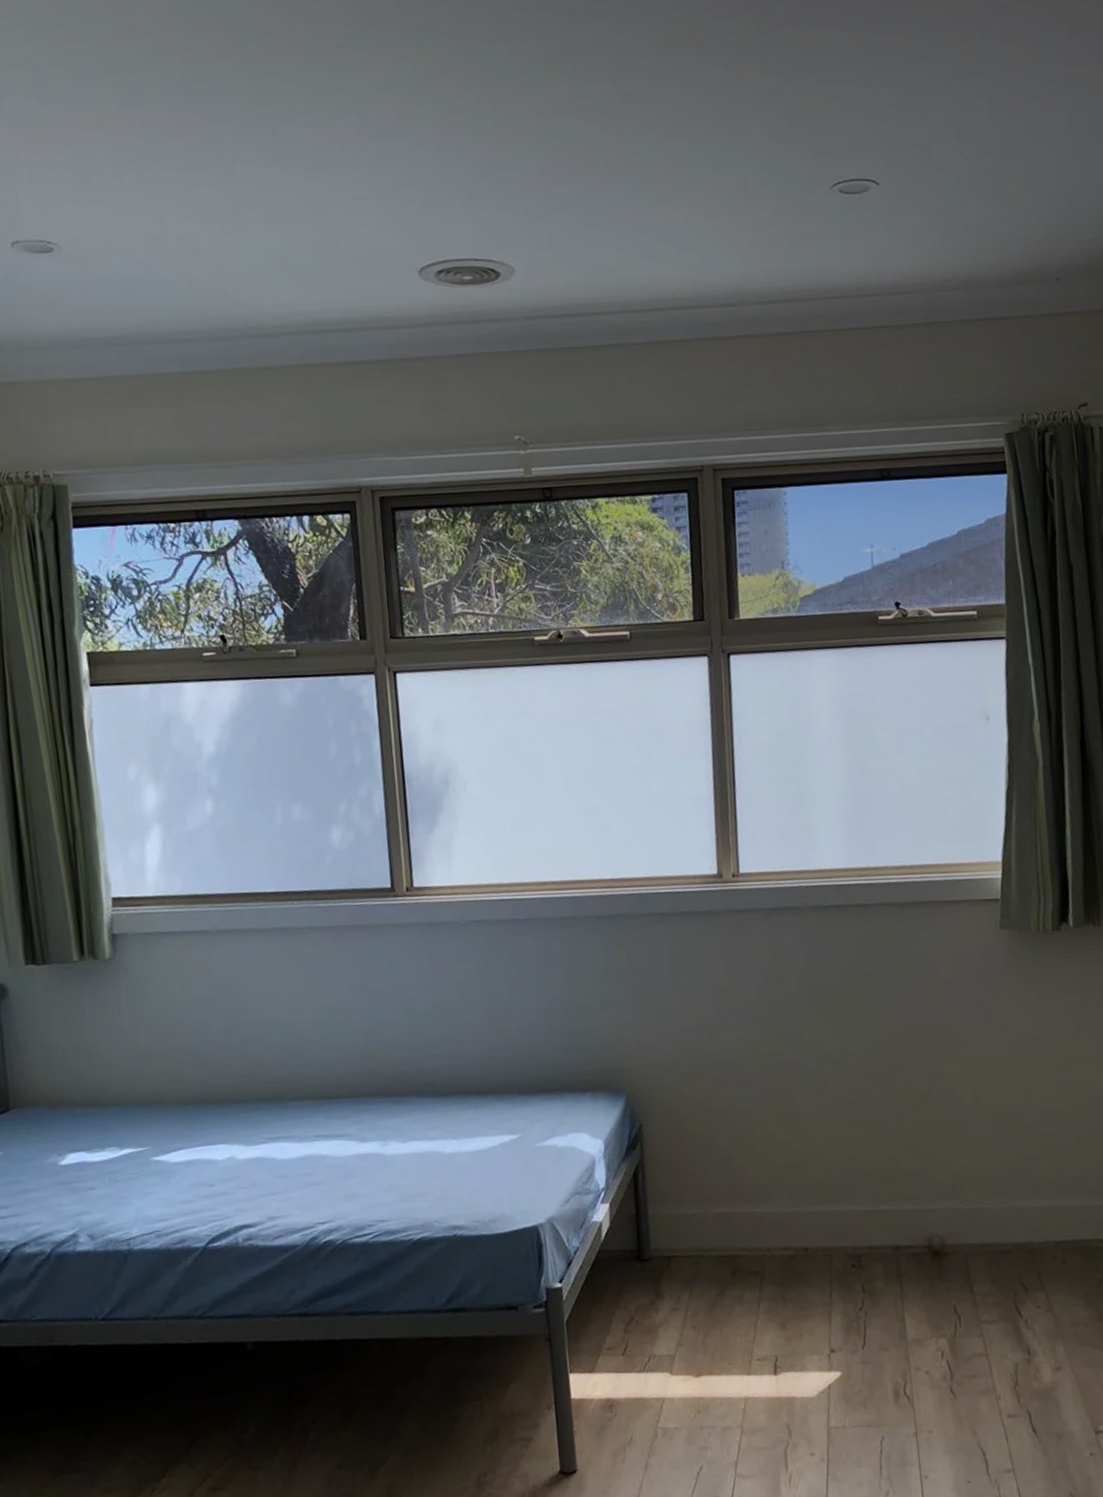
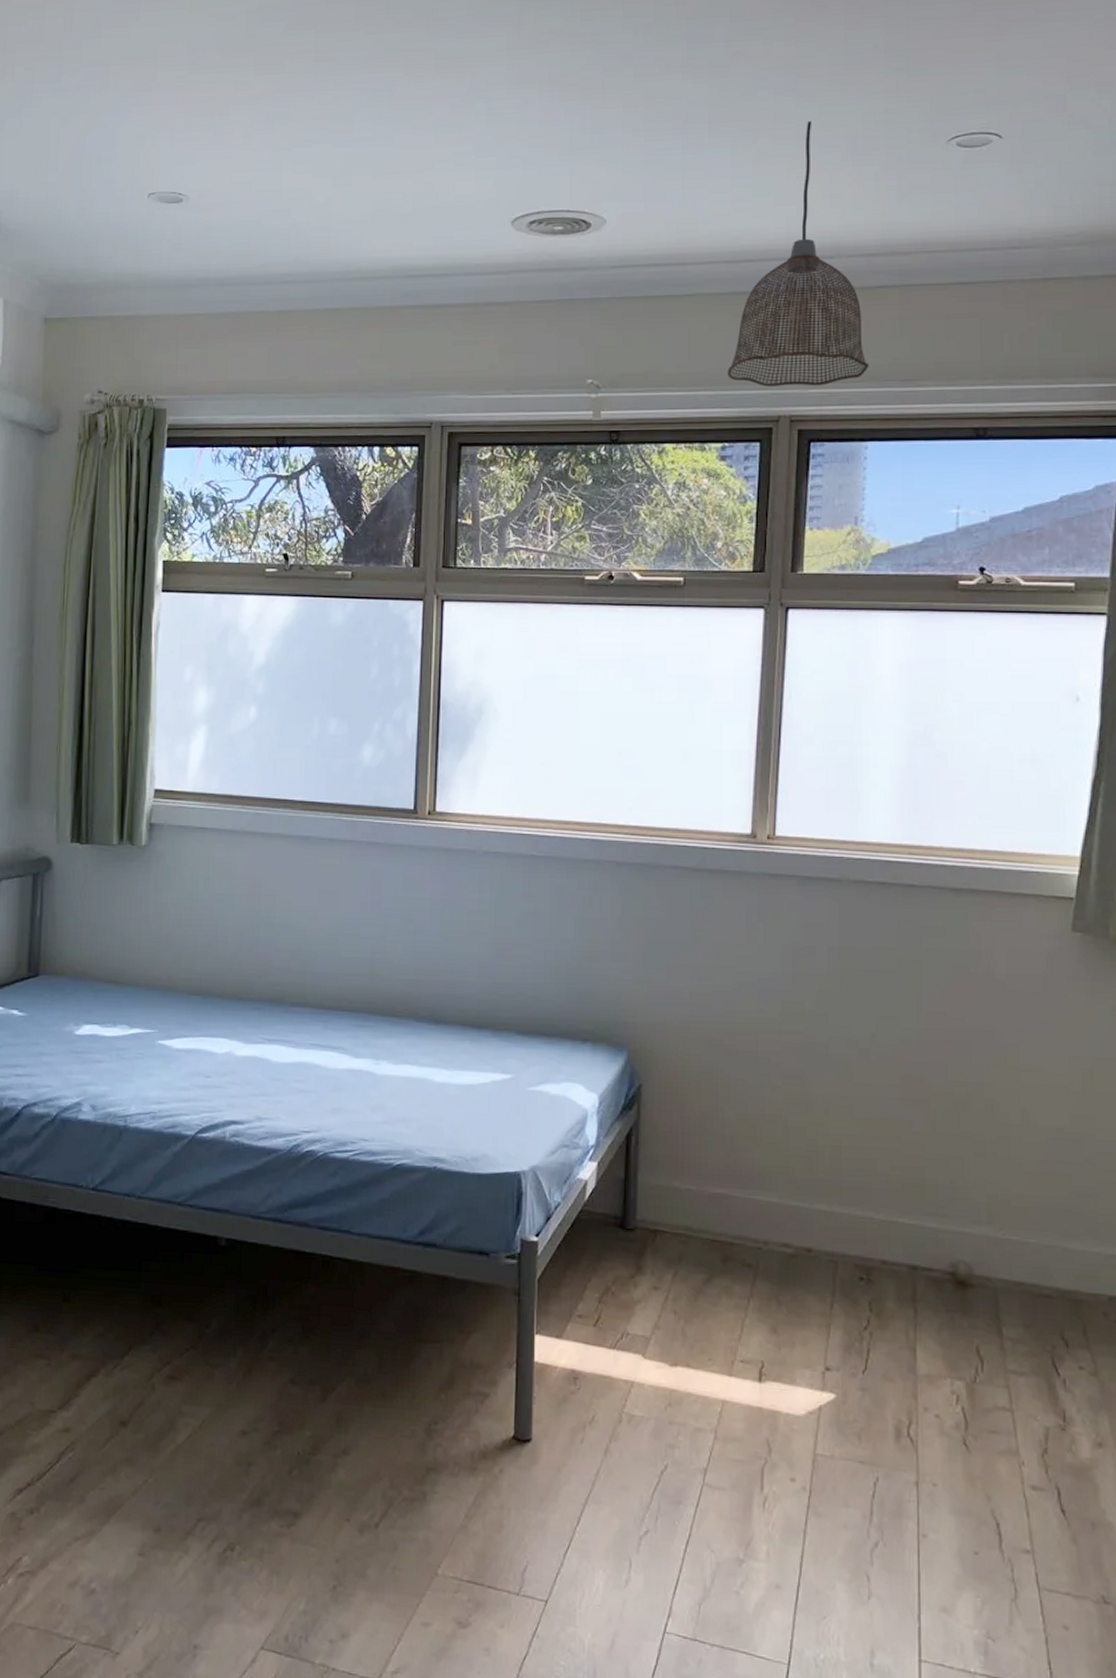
pendant lamp: none [649,165,780,437] -> present [727,121,869,387]

